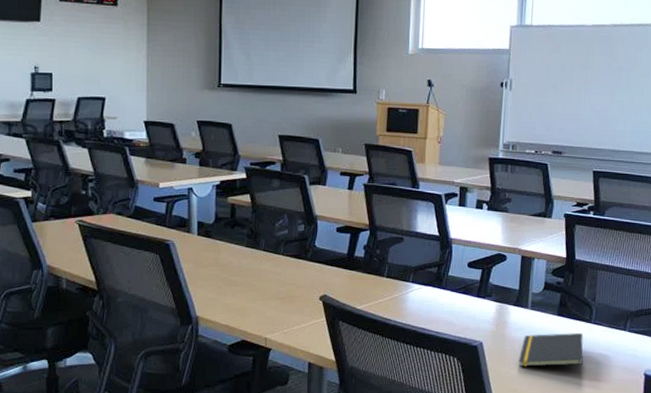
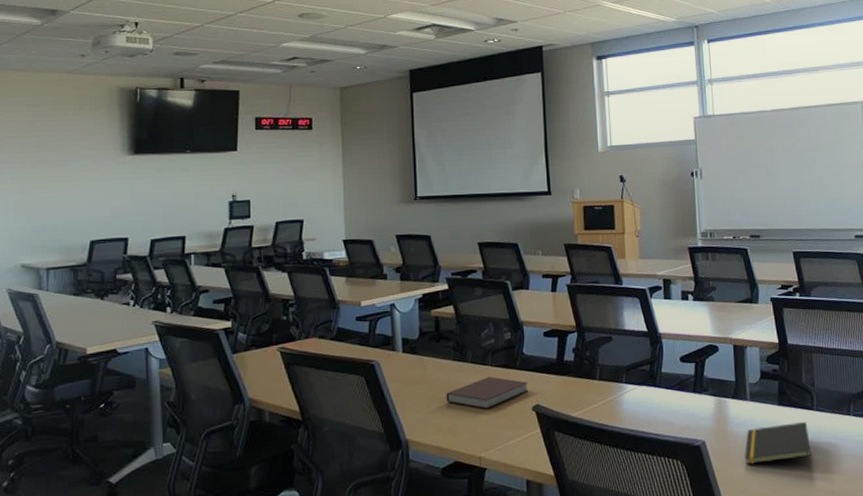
notebook: none [237,265,318,295] -> present [446,376,529,409]

